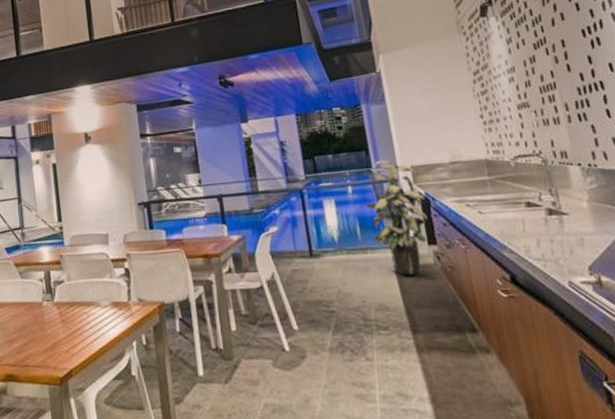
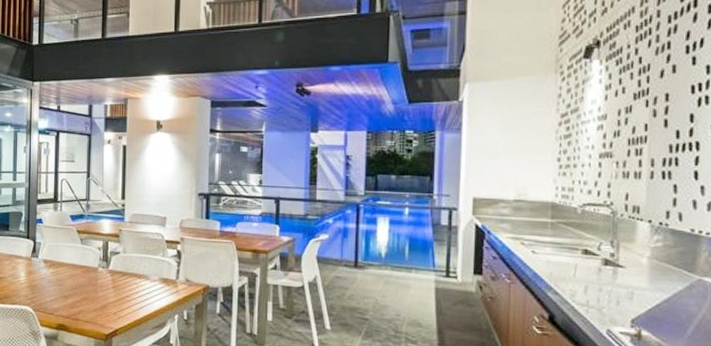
indoor plant: present [365,159,428,276] -> none [418,187,481,299]

